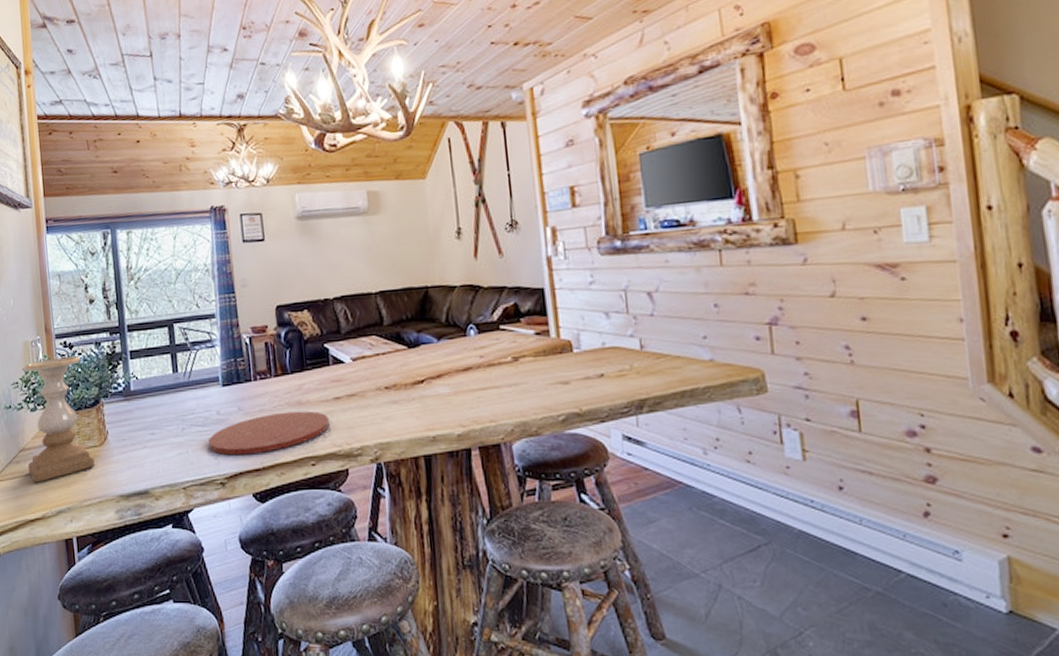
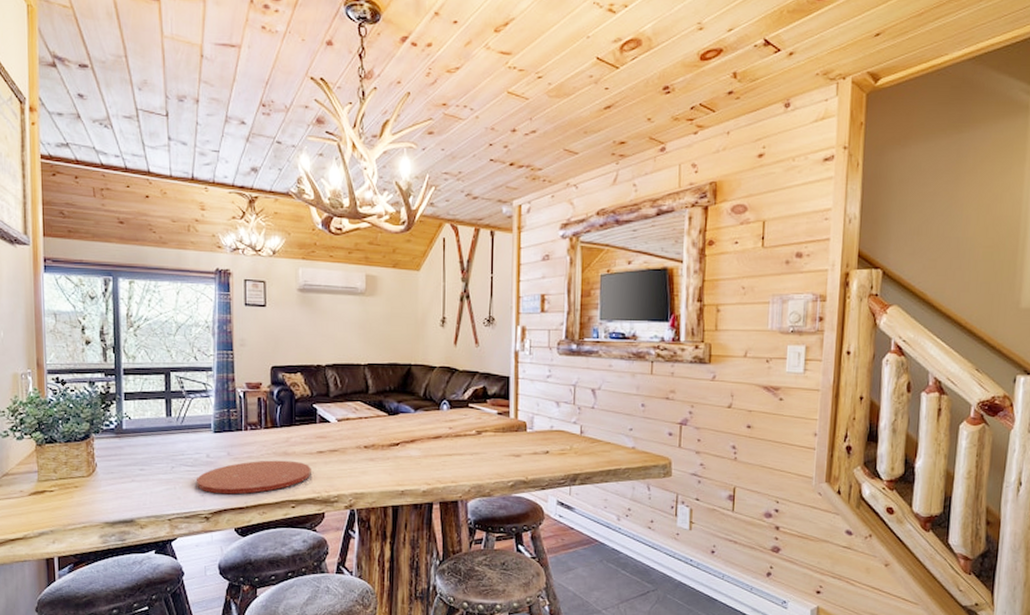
candle holder: present [24,356,95,483] -> none [10,392,81,506]

